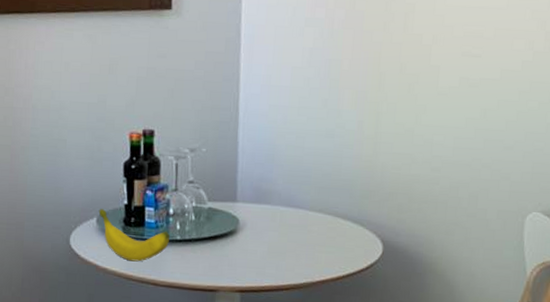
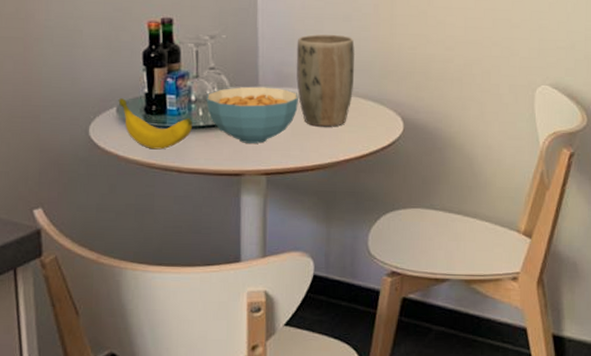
cereal bowl: none [184,202,276,260] -> present [206,86,298,144]
plant pot: none [275,150,337,246] -> present [296,34,356,127]

